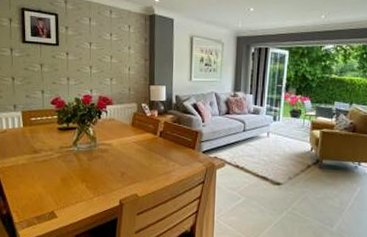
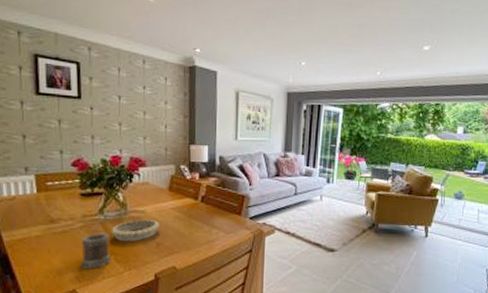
mug: none [58,162,82,194] -> present [81,232,110,269]
decorative bowl: none [83,151,124,171] -> present [111,220,160,242]

